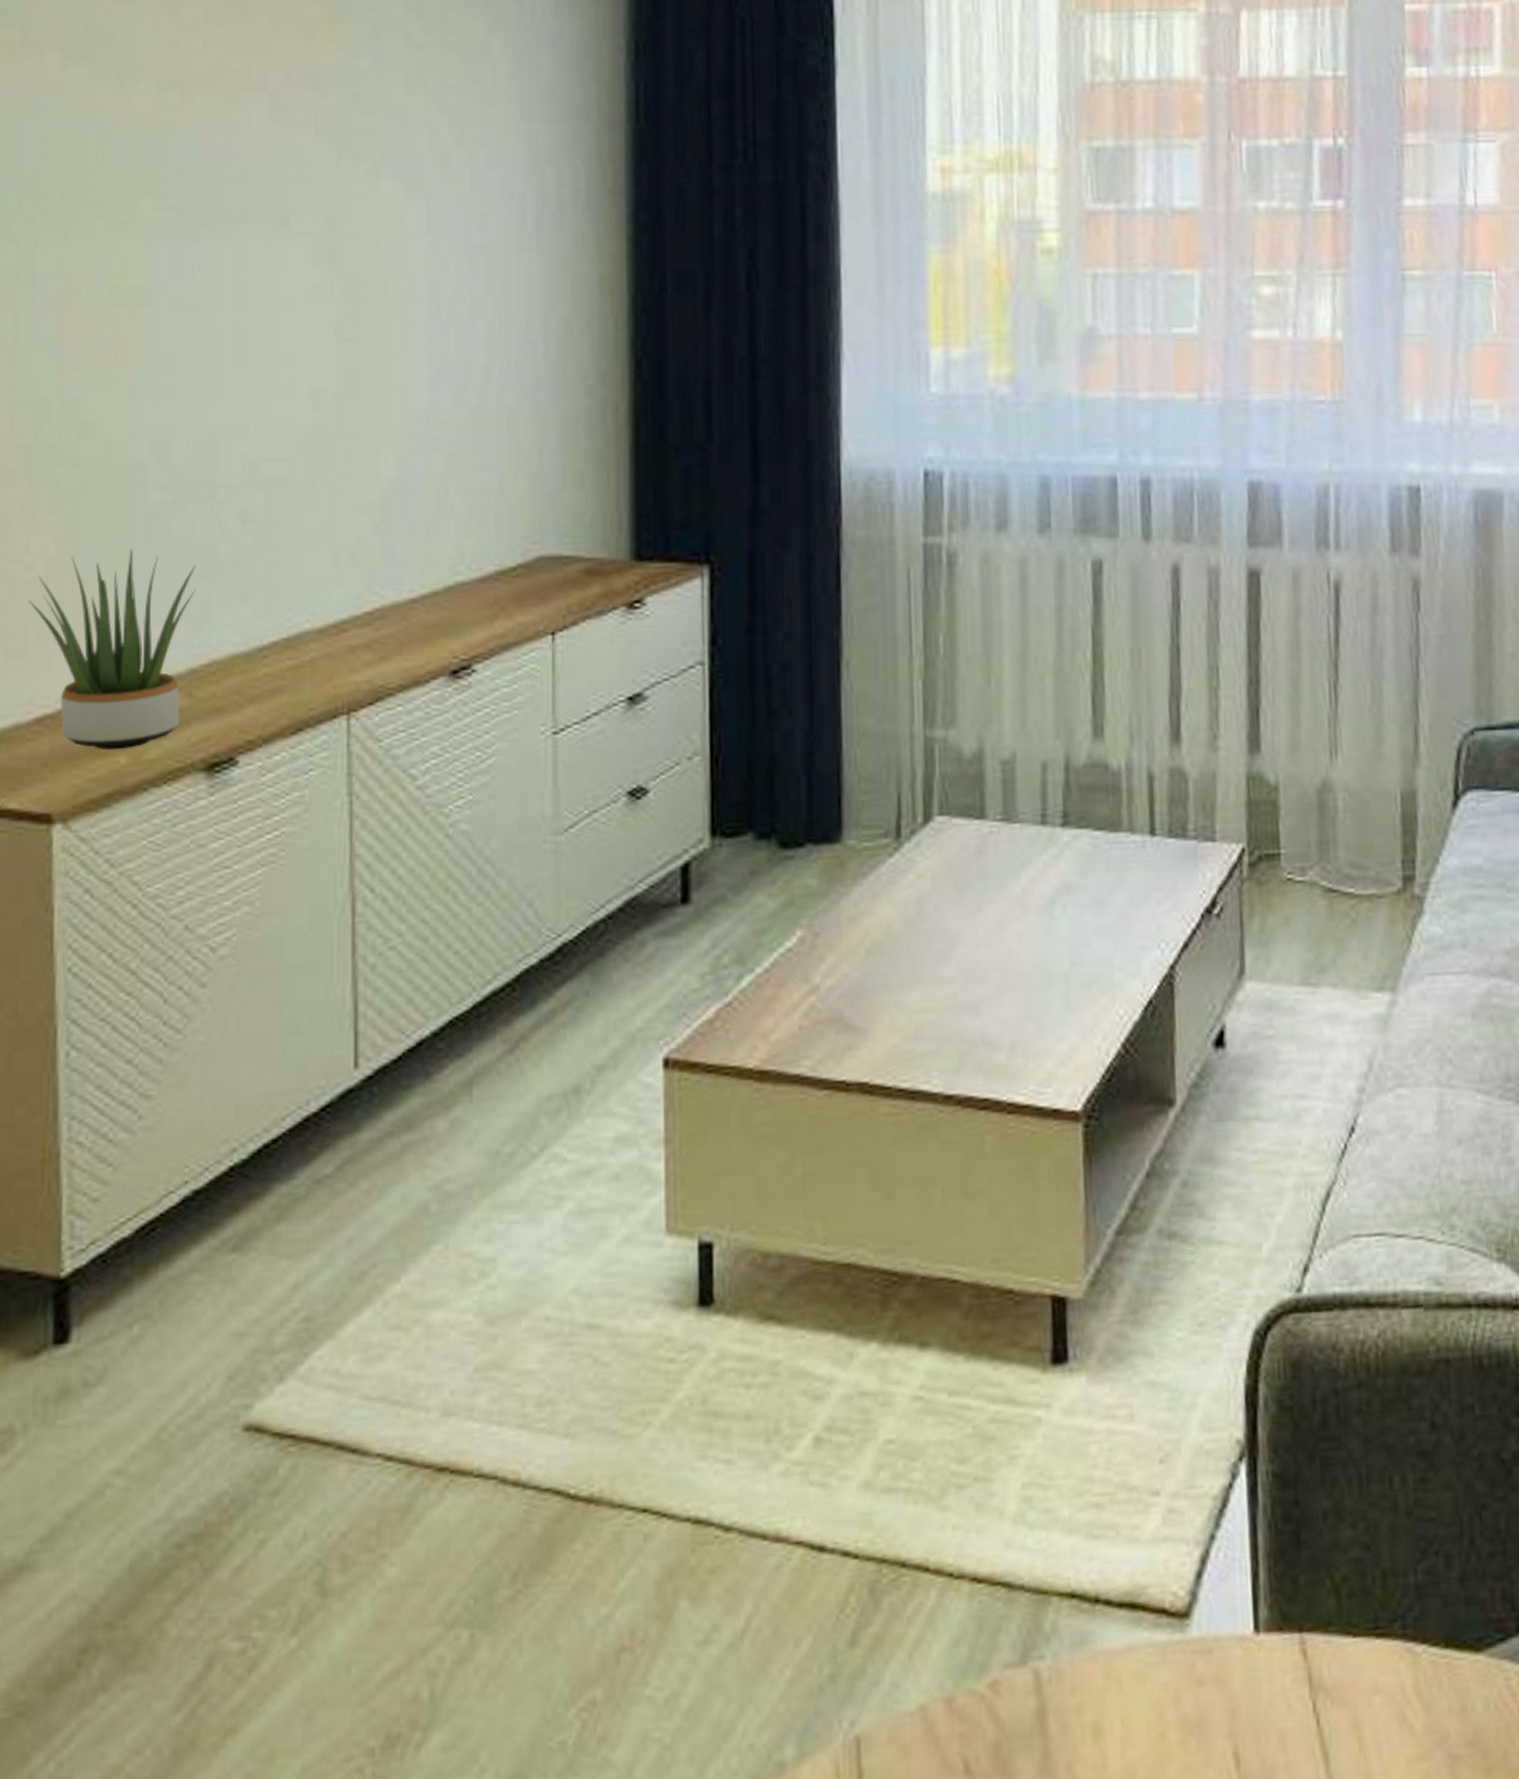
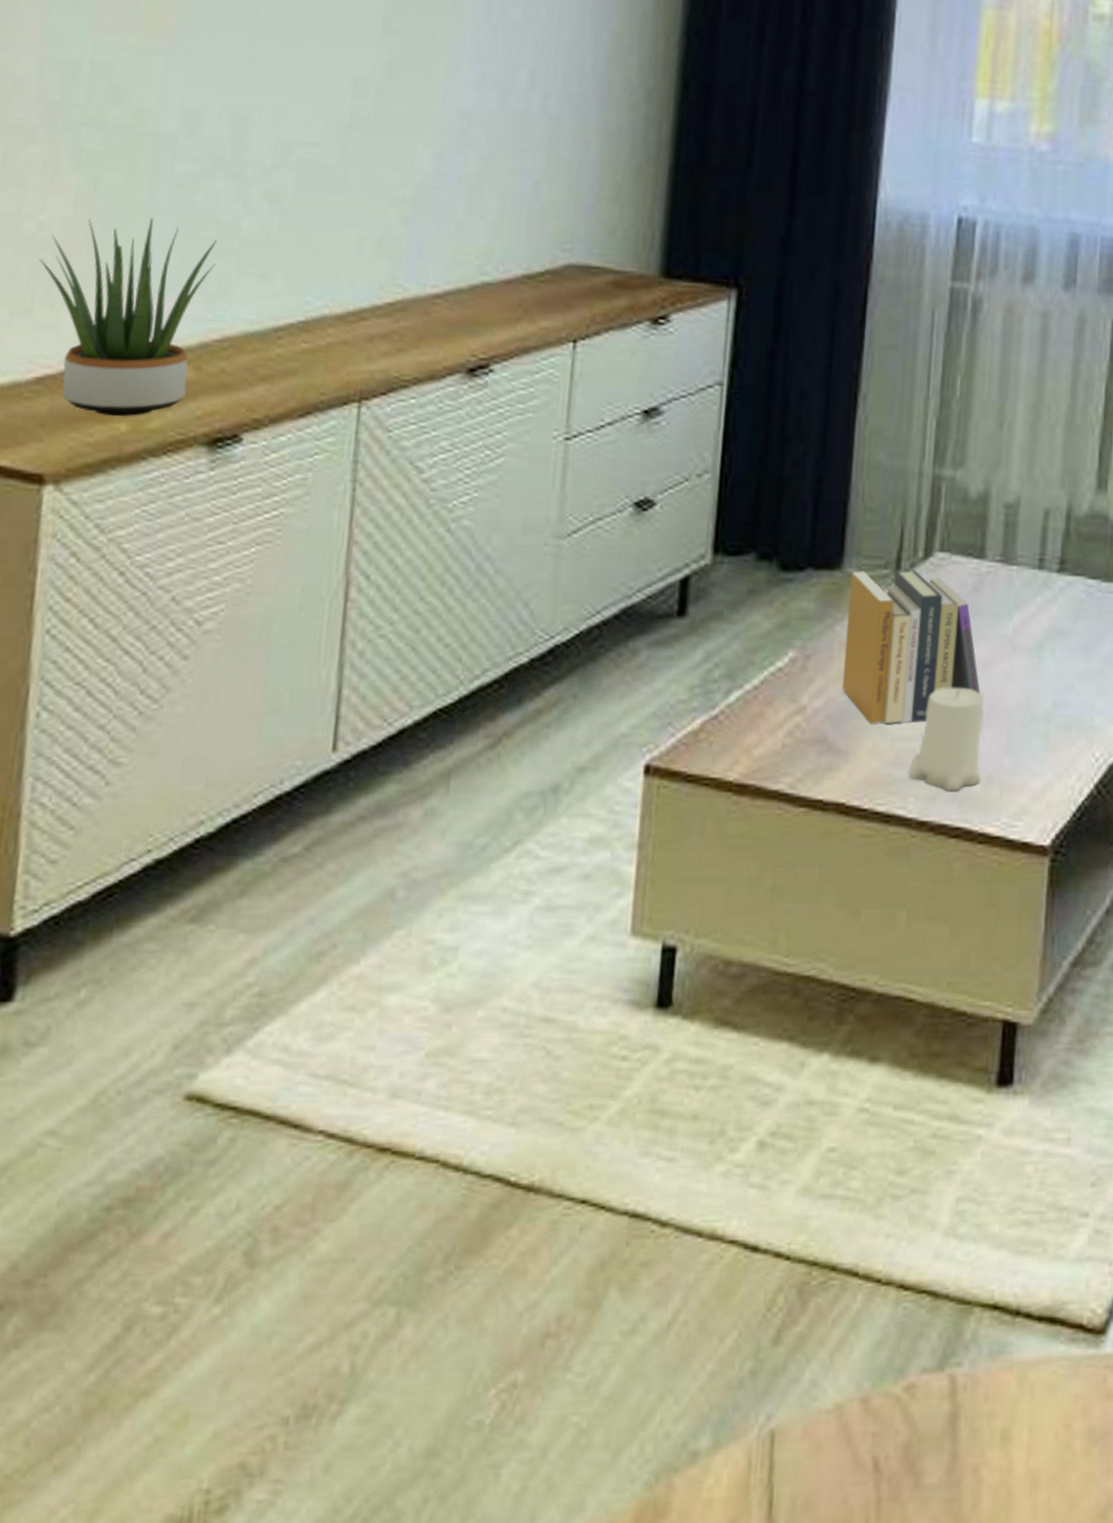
books: none [850,835,995,998] -> present [842,569,980,725]
candle: none [929,954,1004,1062] -> present [908,688,985,791]

